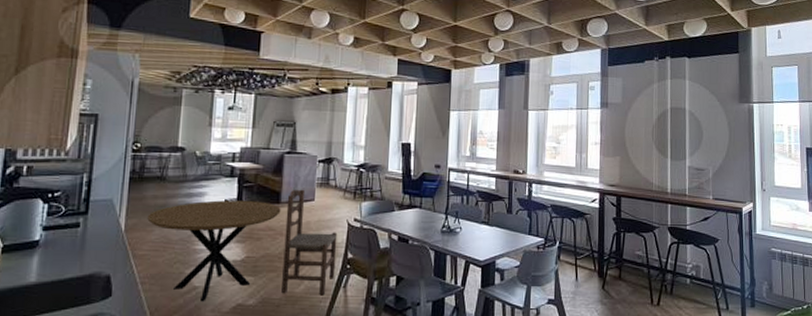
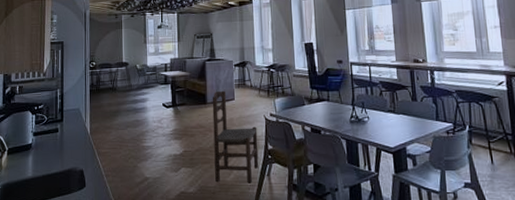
dining table: present [147,200,281,302] -> none [105,103,208,191]

